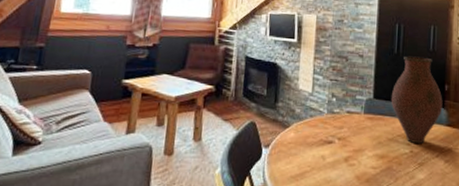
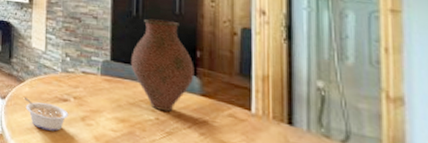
legume: none [288,143,333,176] -> present [23,96,69,132]

